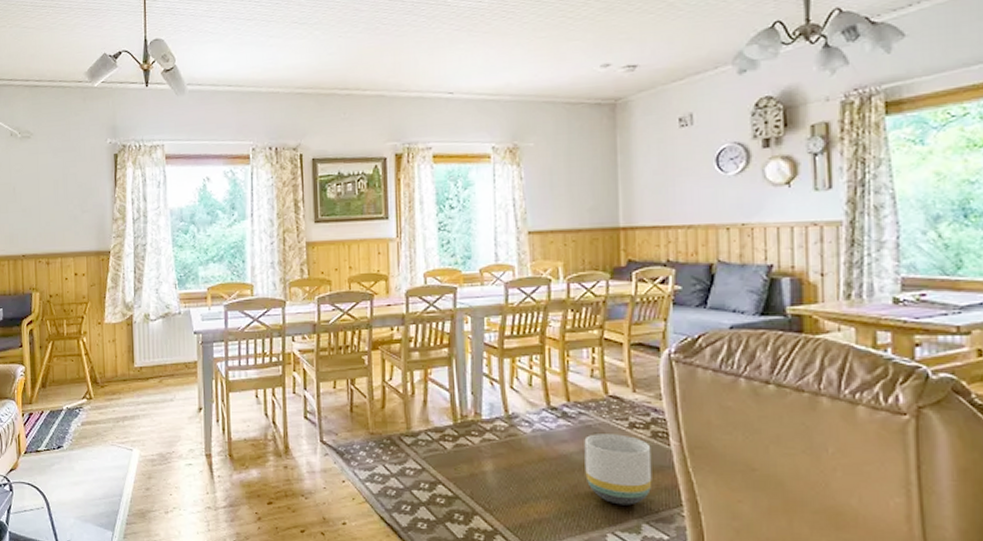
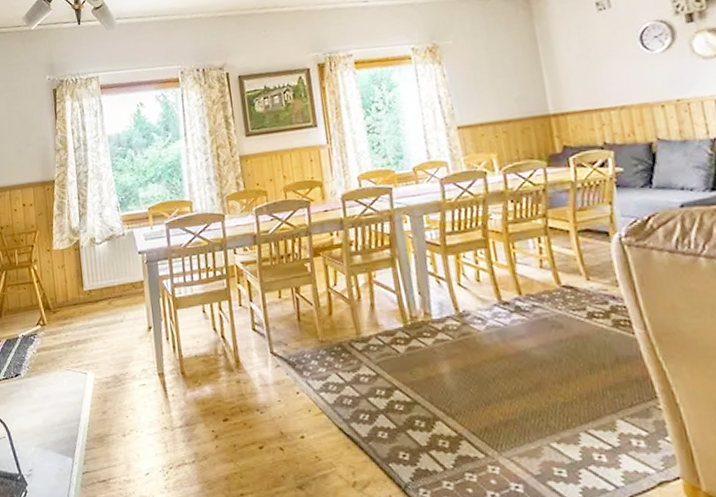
planter: present [584,434,652,505] -> none [542,325,621,401]

